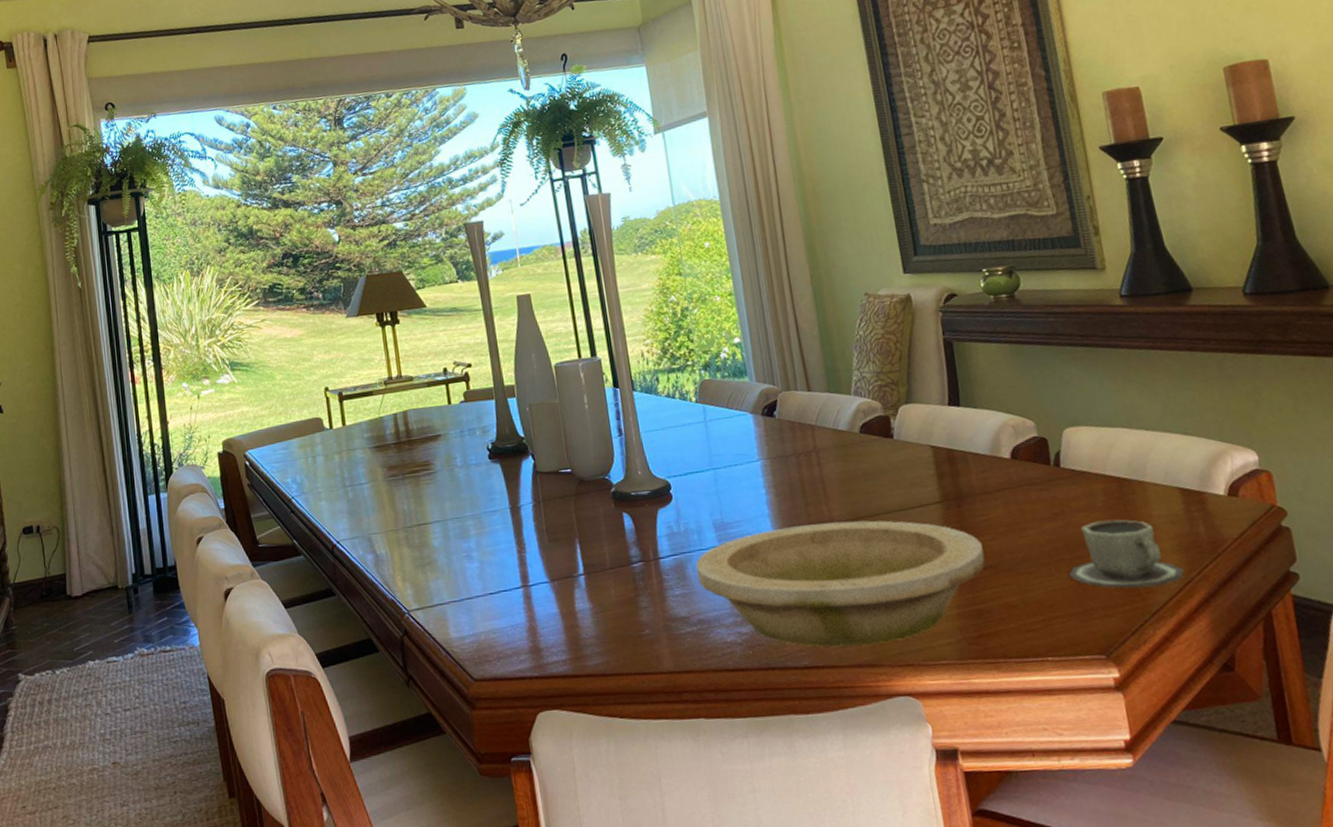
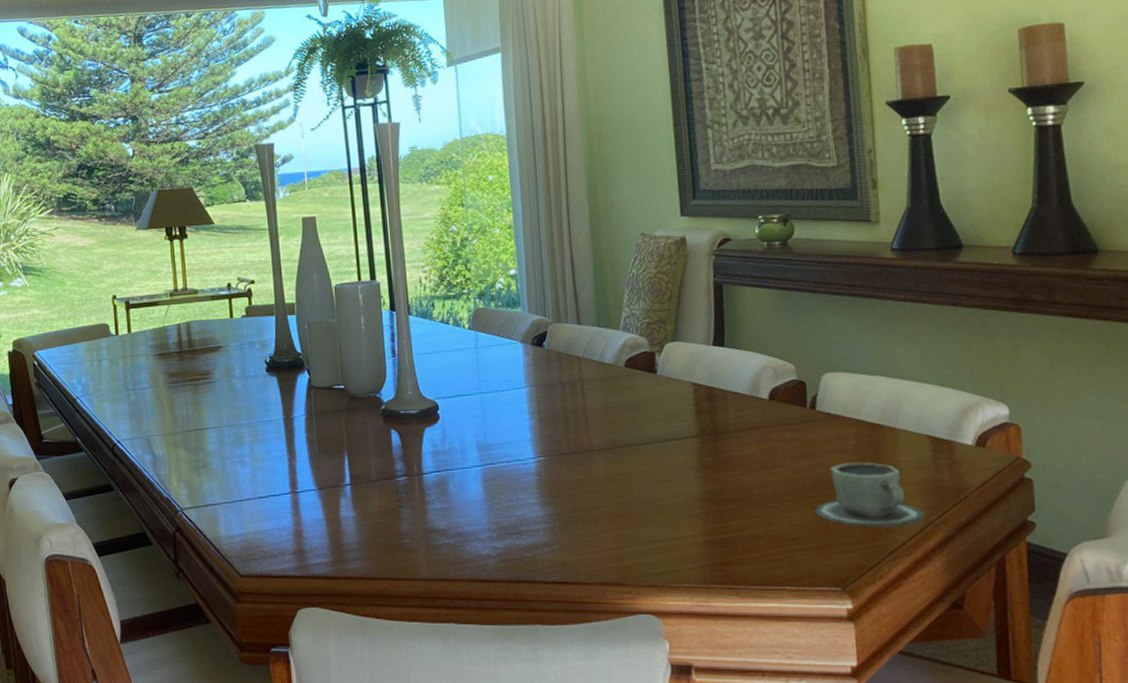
bowl: present [695,520,986,648] -> none [457,449,735,566]

